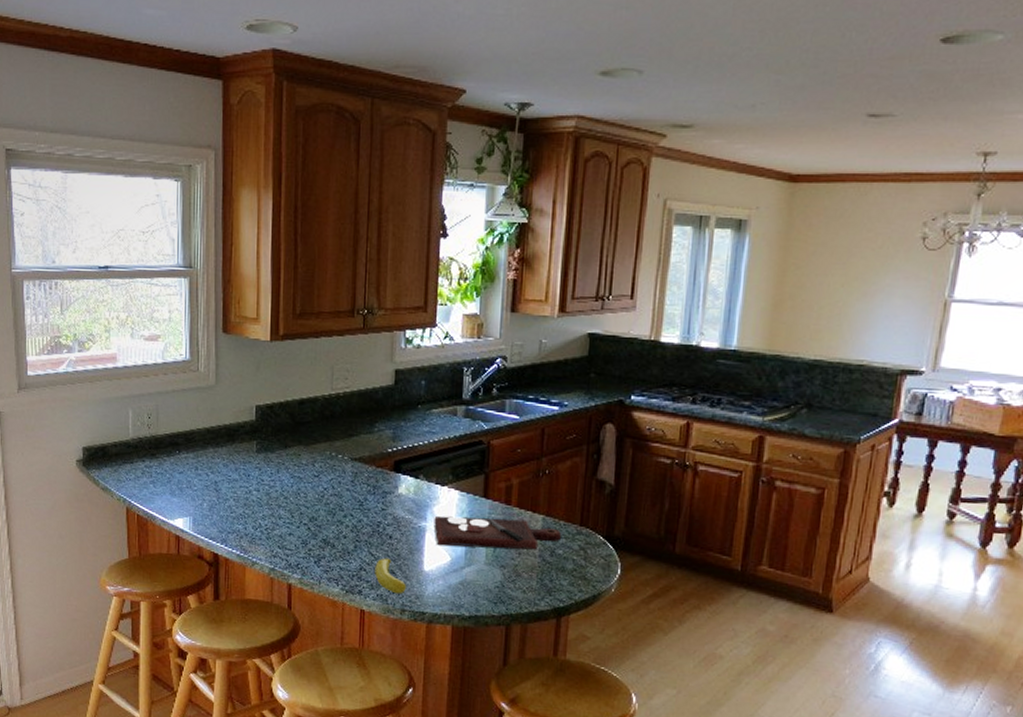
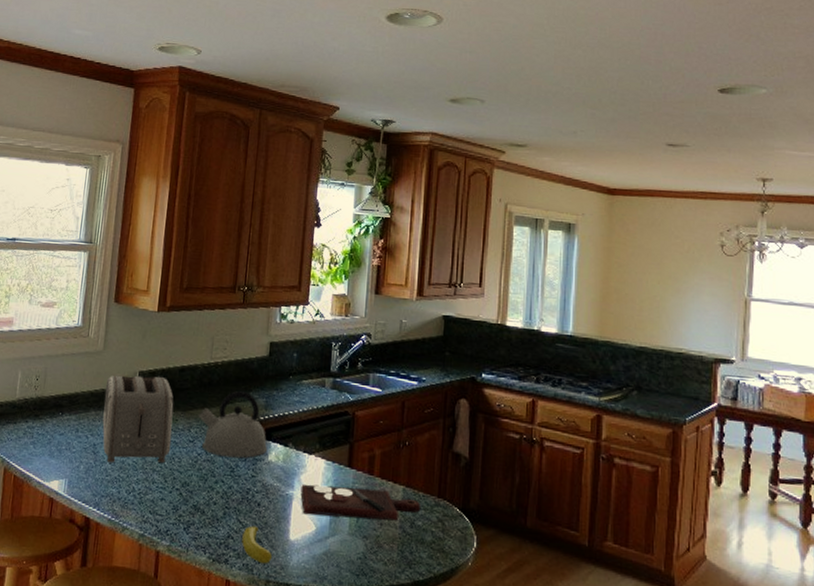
toaster: none [221,410,296,500] -> present [102,375,174,464]
kettle: none [322,423,398,492] -> present [198,391,268,458]

